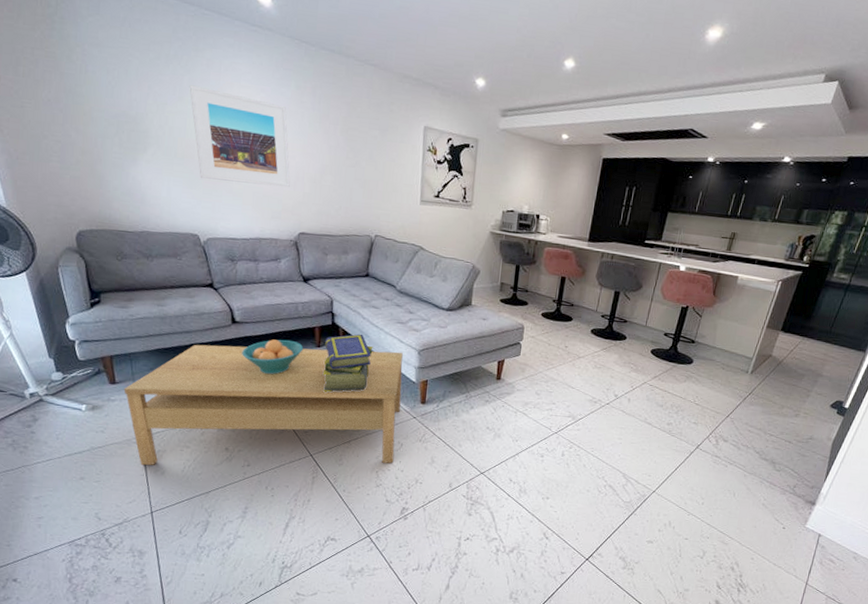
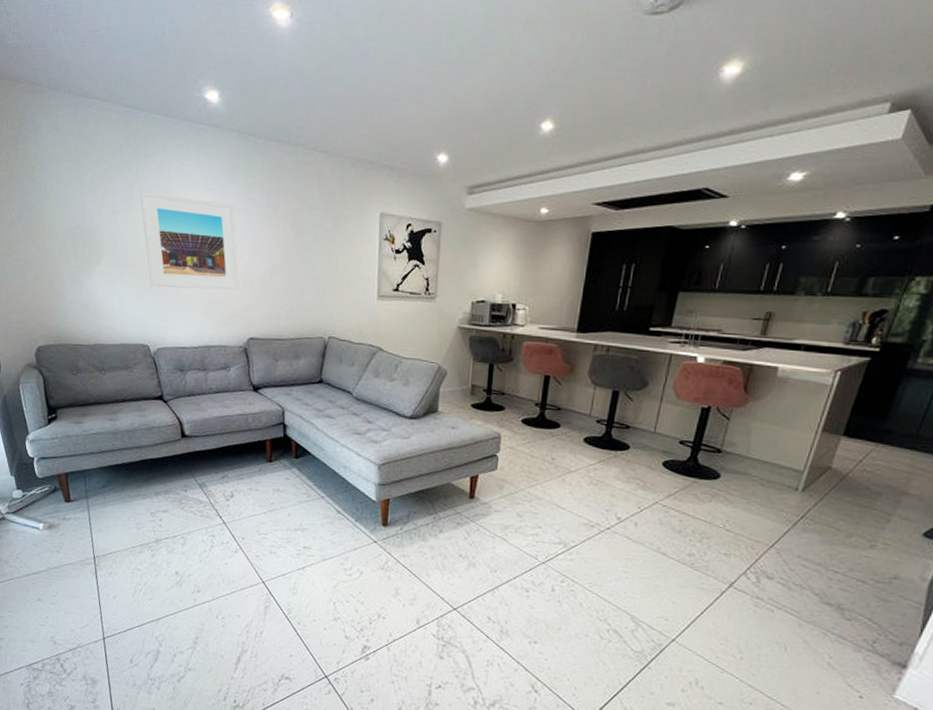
coffee table: present [123,344,403,466] -> none [78,460,361,594]
fruit bowl: present [242,339,304,374] -> none [191,454,255,492]
stack of books: present [322,334,373,393] -> none [274,447,328,513]

